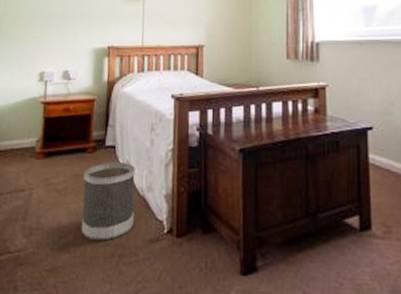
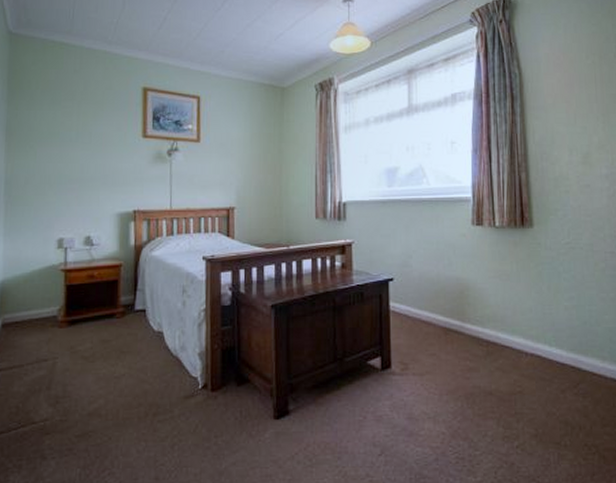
wastebasket: present [81,162,135,241] -> none [112,325,168,402]

